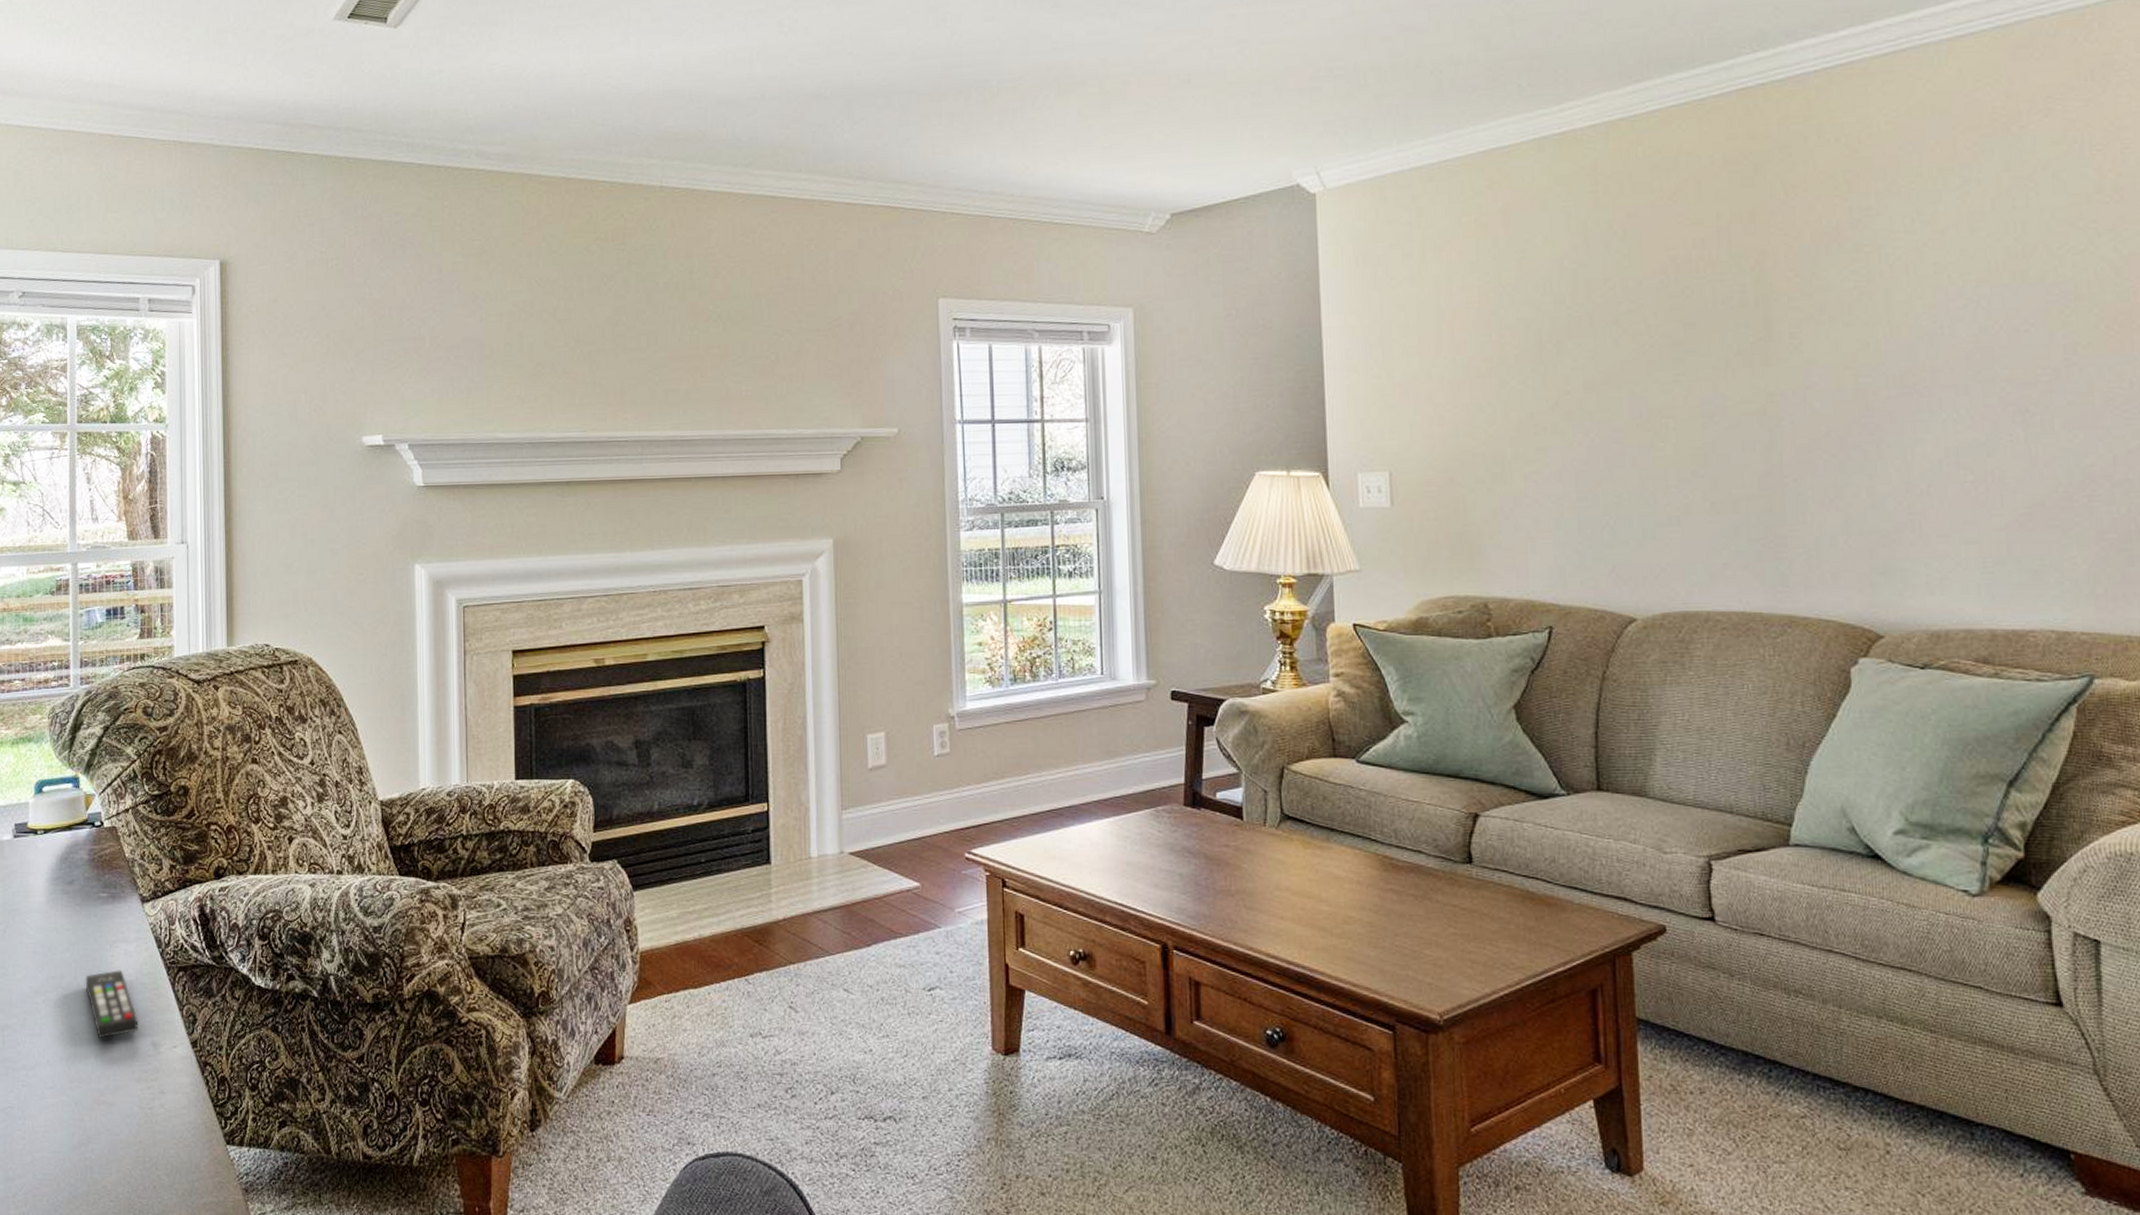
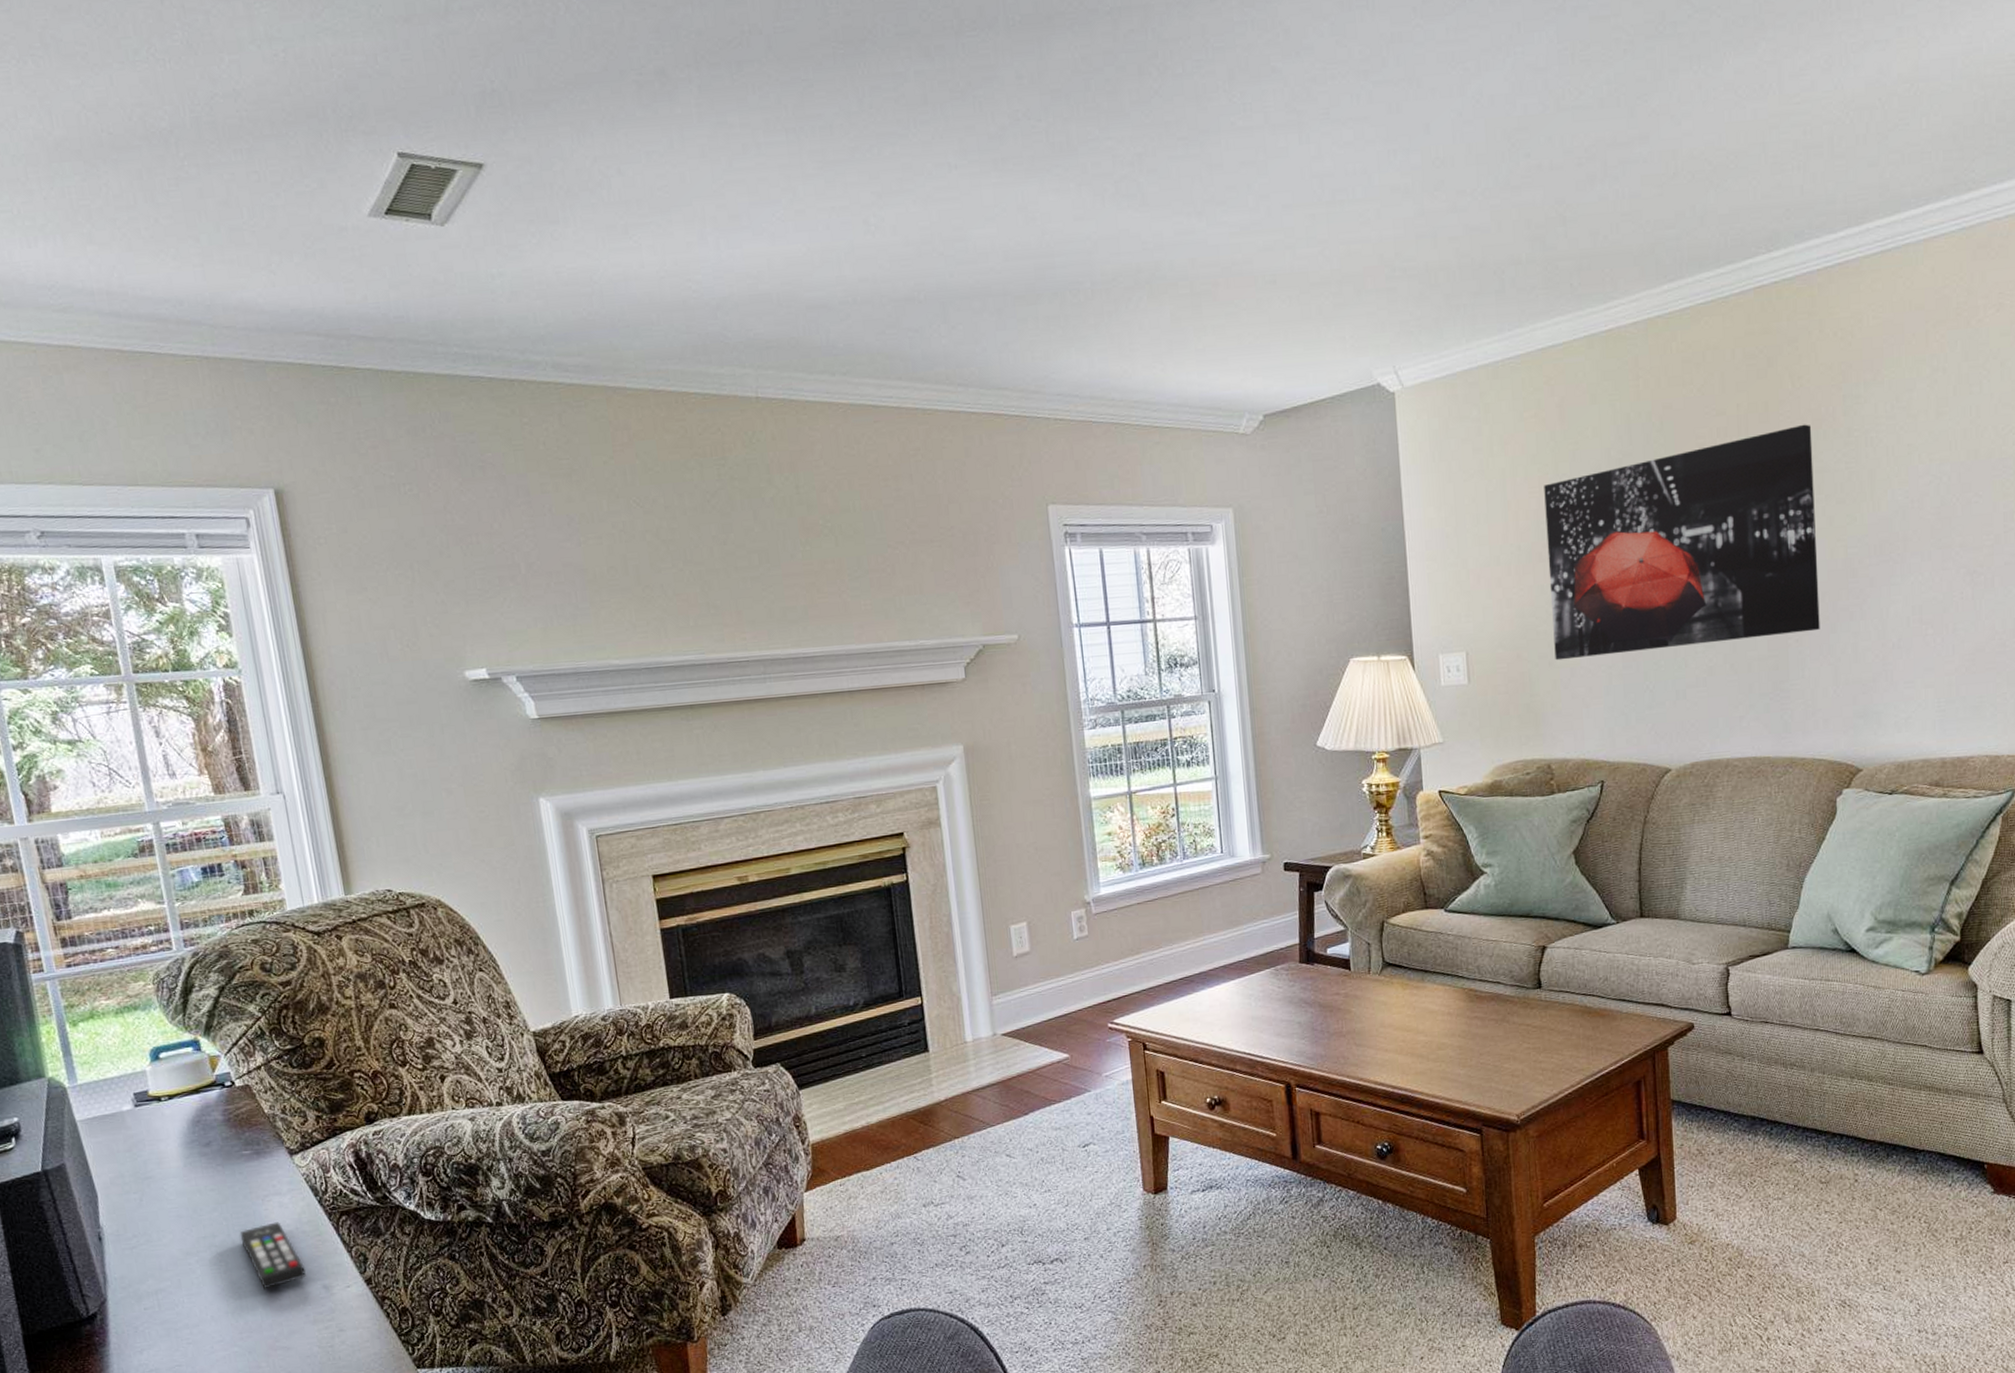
wall art: none [1484,237,1825,487] -> present [1544,424,1820,661]

